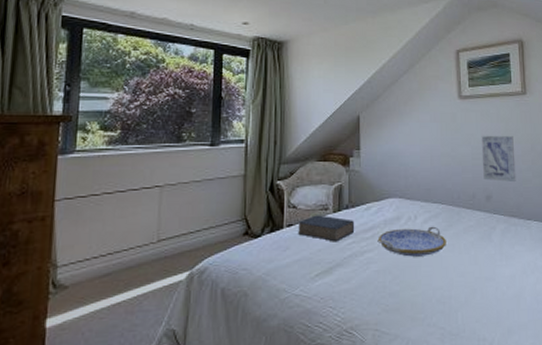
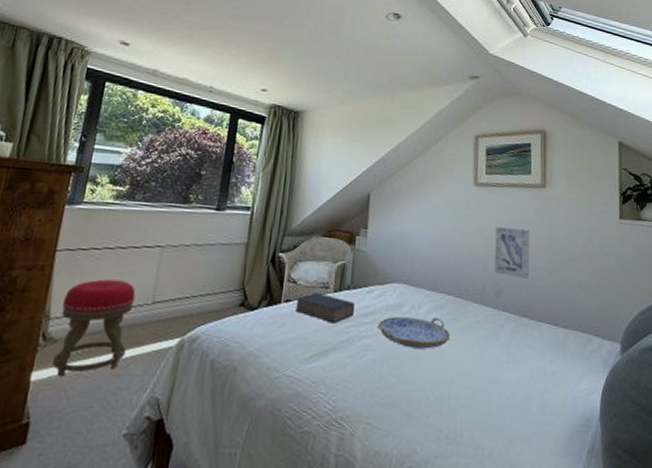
stool: none [66,223,140,321] -> present [53,279,136,377]

